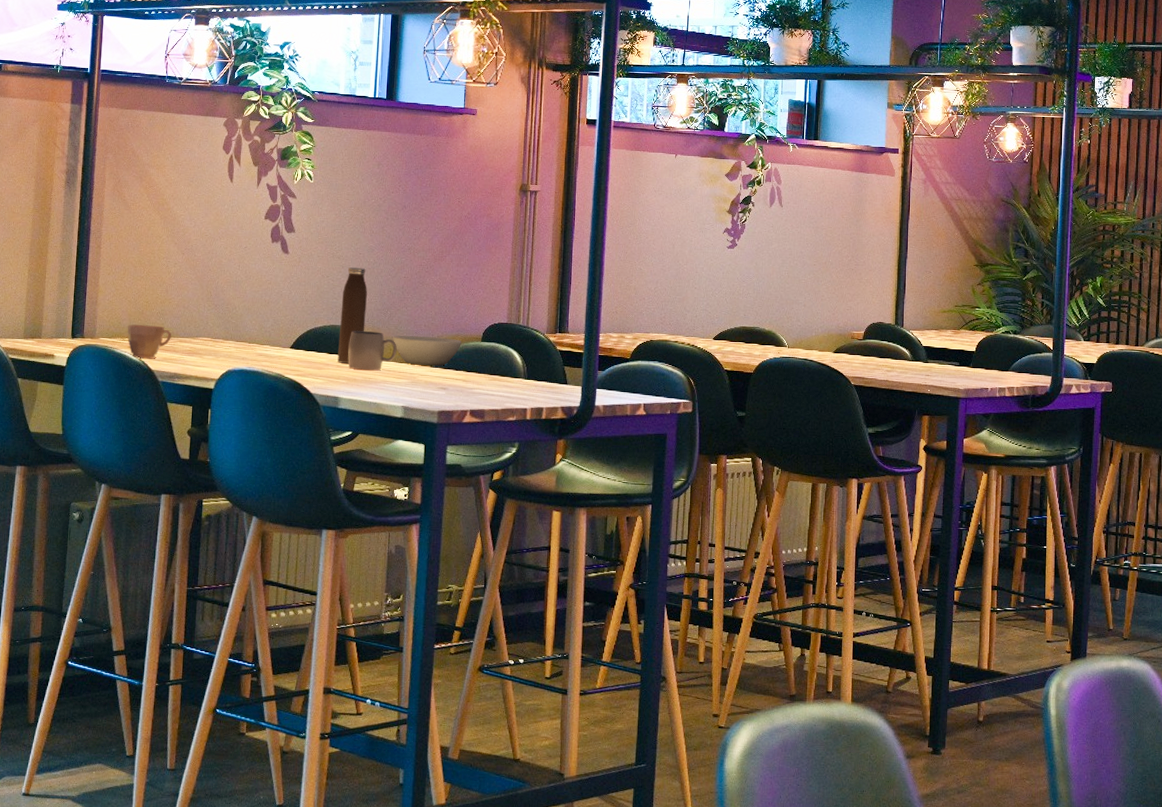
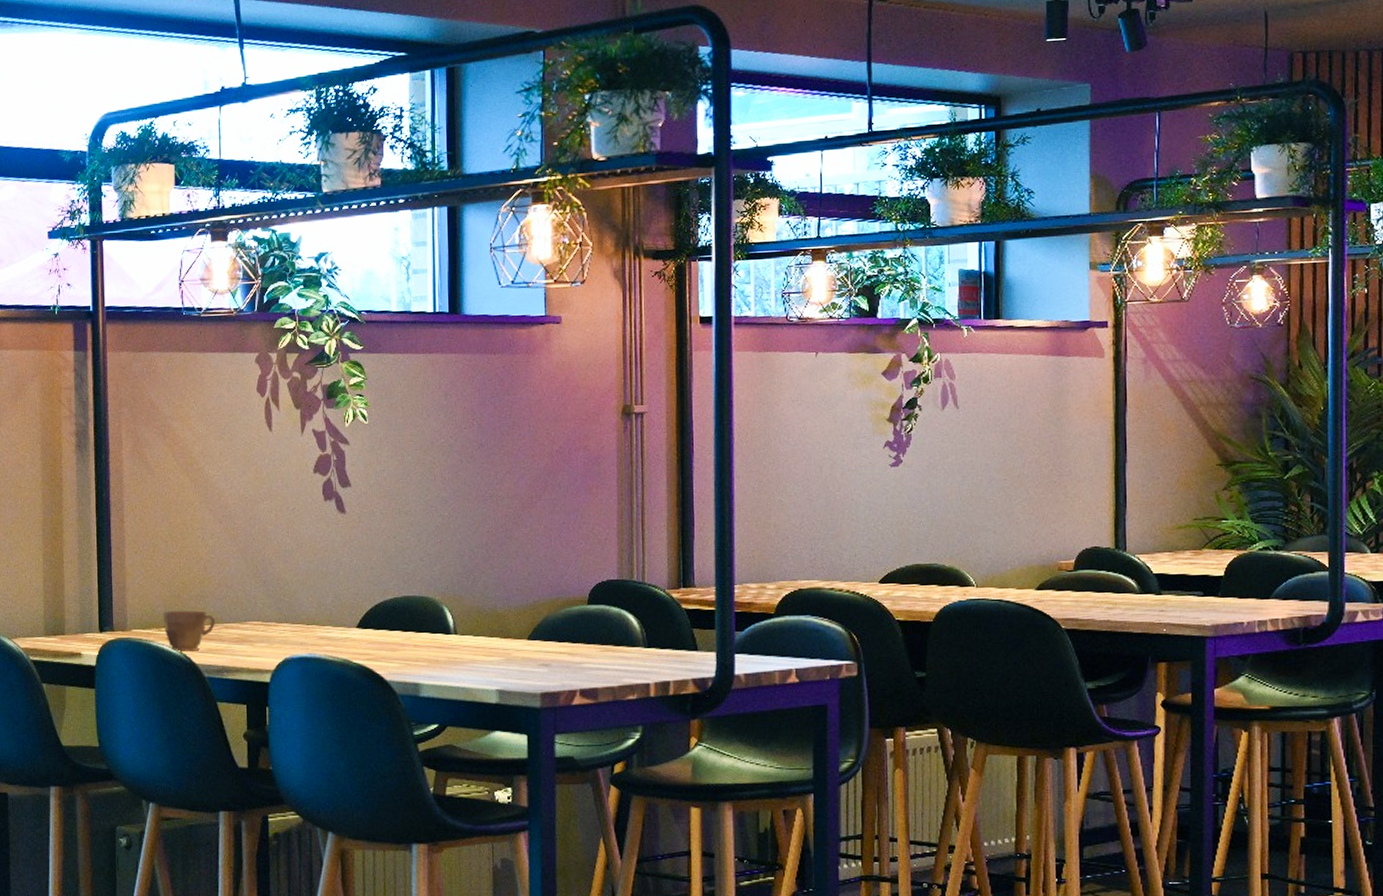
water bottle: present [337,267,367,363] -> none [413,524,445,642]
mug: present [348,331,397,371] -> none [426,601,485,649]
soup bowl: present [392,335,461,367] -> none [478,602,563,639]

